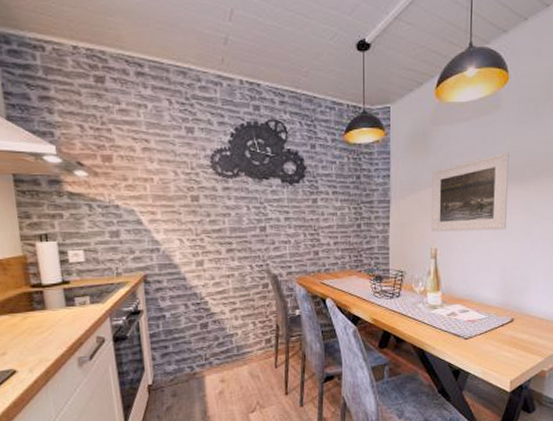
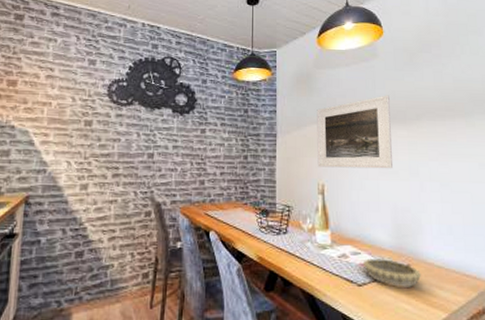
decorative bowl: none [470,314,524,338] -> present [362,258,422,287]

